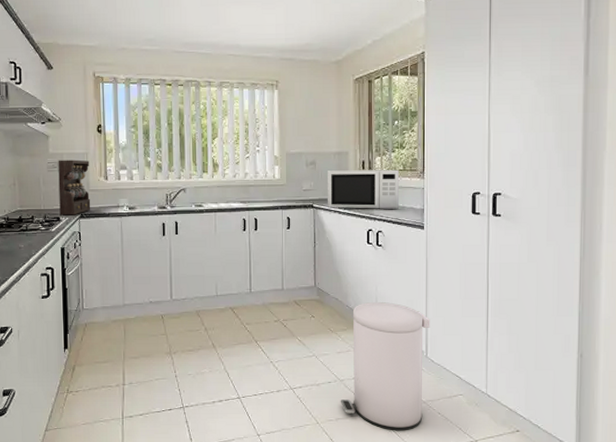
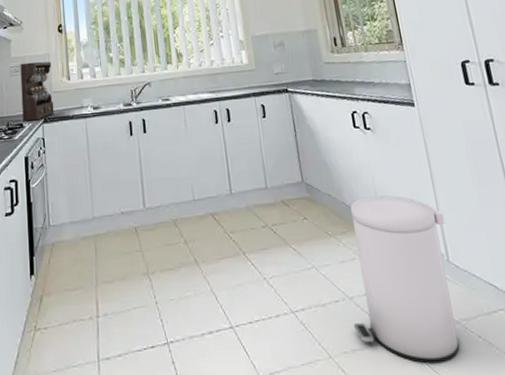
microwave: present [327,170,399,210] -> none [298,43,382,92]

